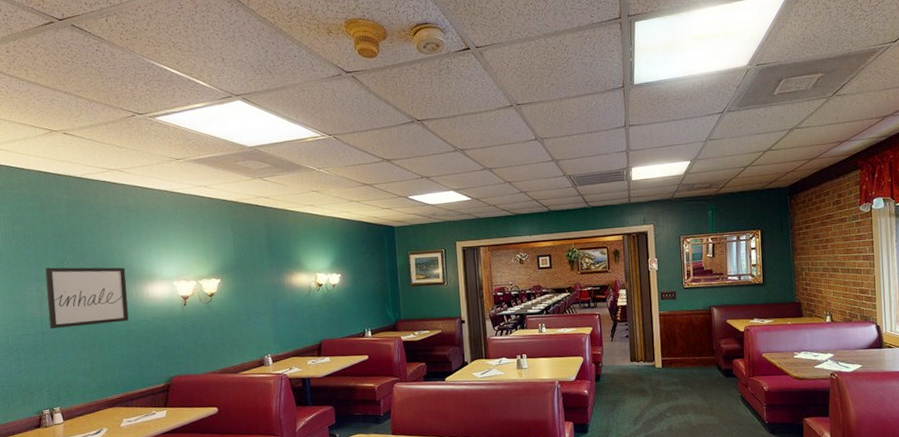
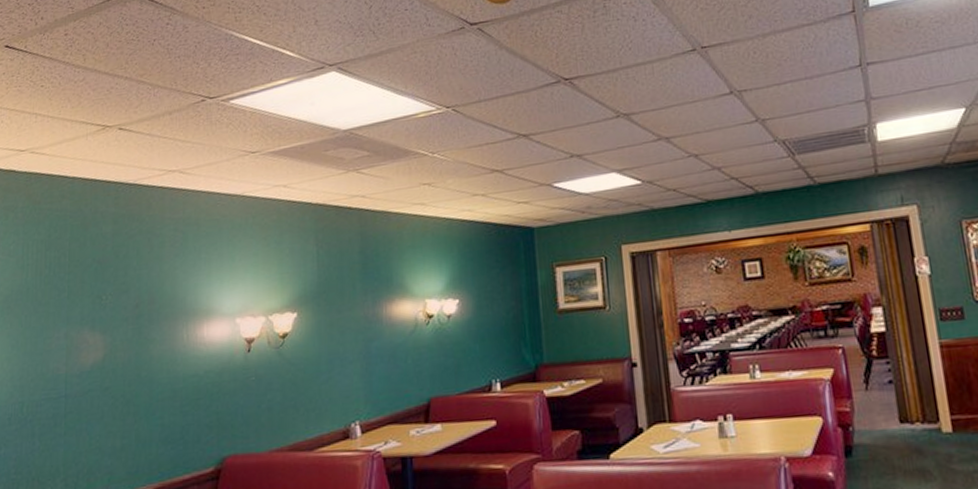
wall art: present [45,267,129,330] -> none [75,301,177,391]

